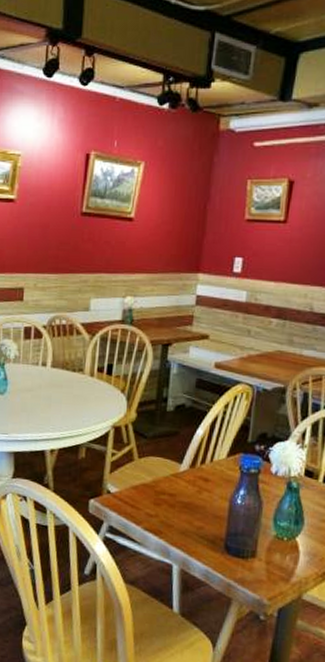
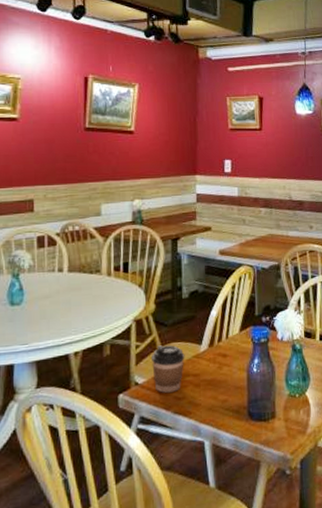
coffee cup: none [126,457,163,508] -> present [152,344,185,393]

